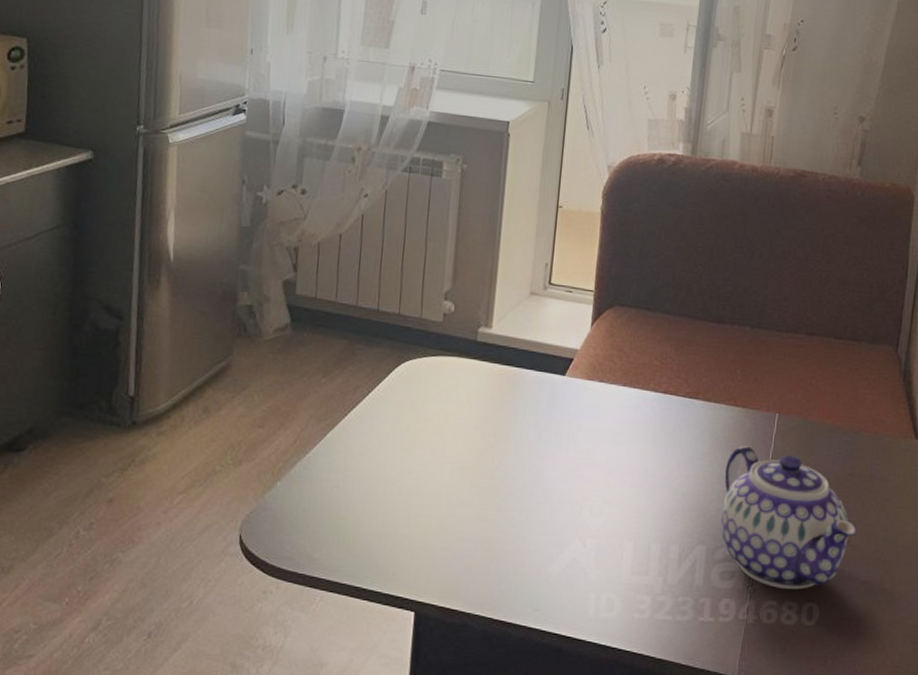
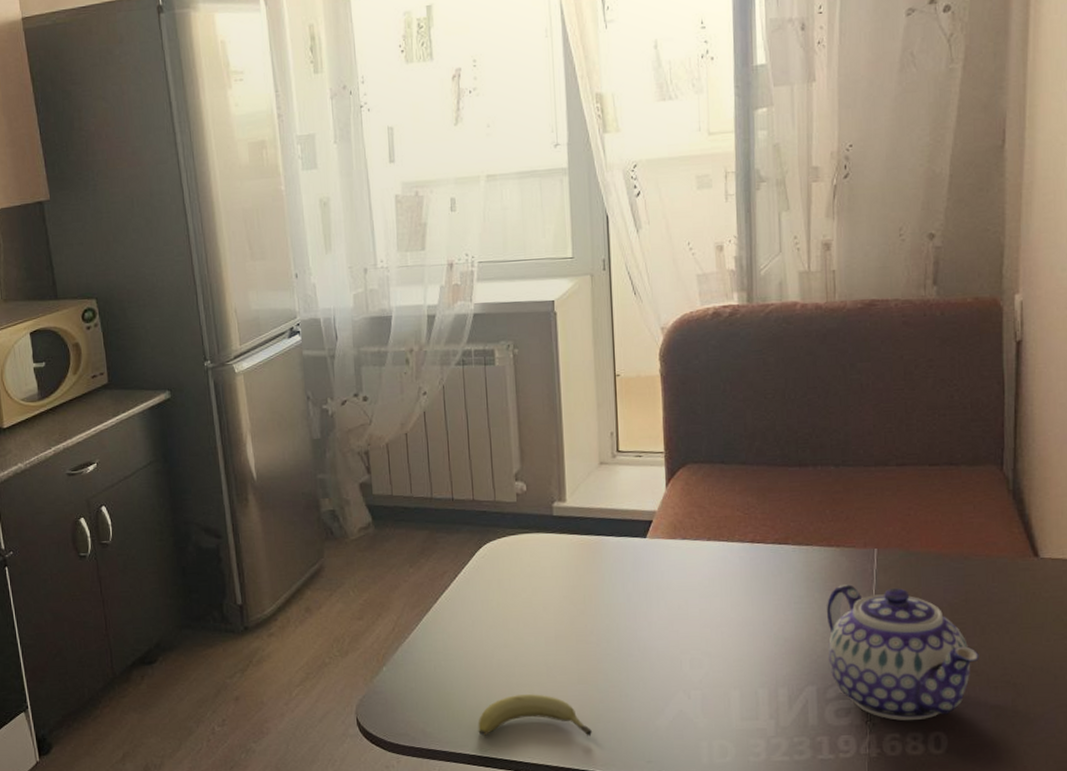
fruit: none [367,526,485,577] -> present [478,694,593,736]

